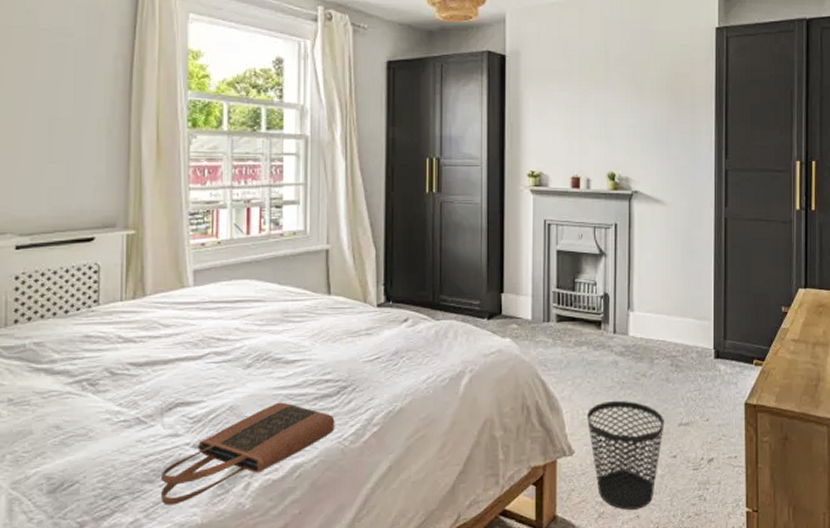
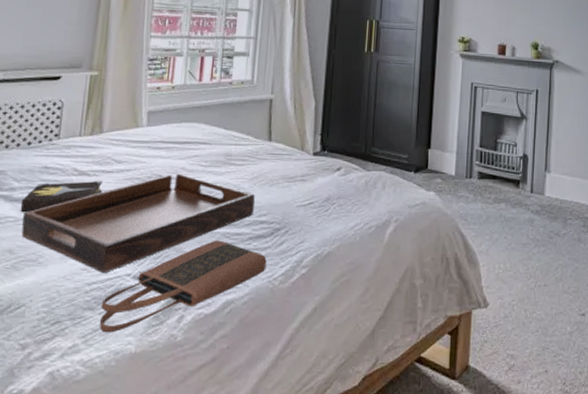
hardback book: none [63,346,151,385] -> present [20,180,103,212]
serving tray: none [67,334,317,444] -> present [21,173,255,274]
wastebasket: present [587,400,664,510] -> none [502,256,575,364]

